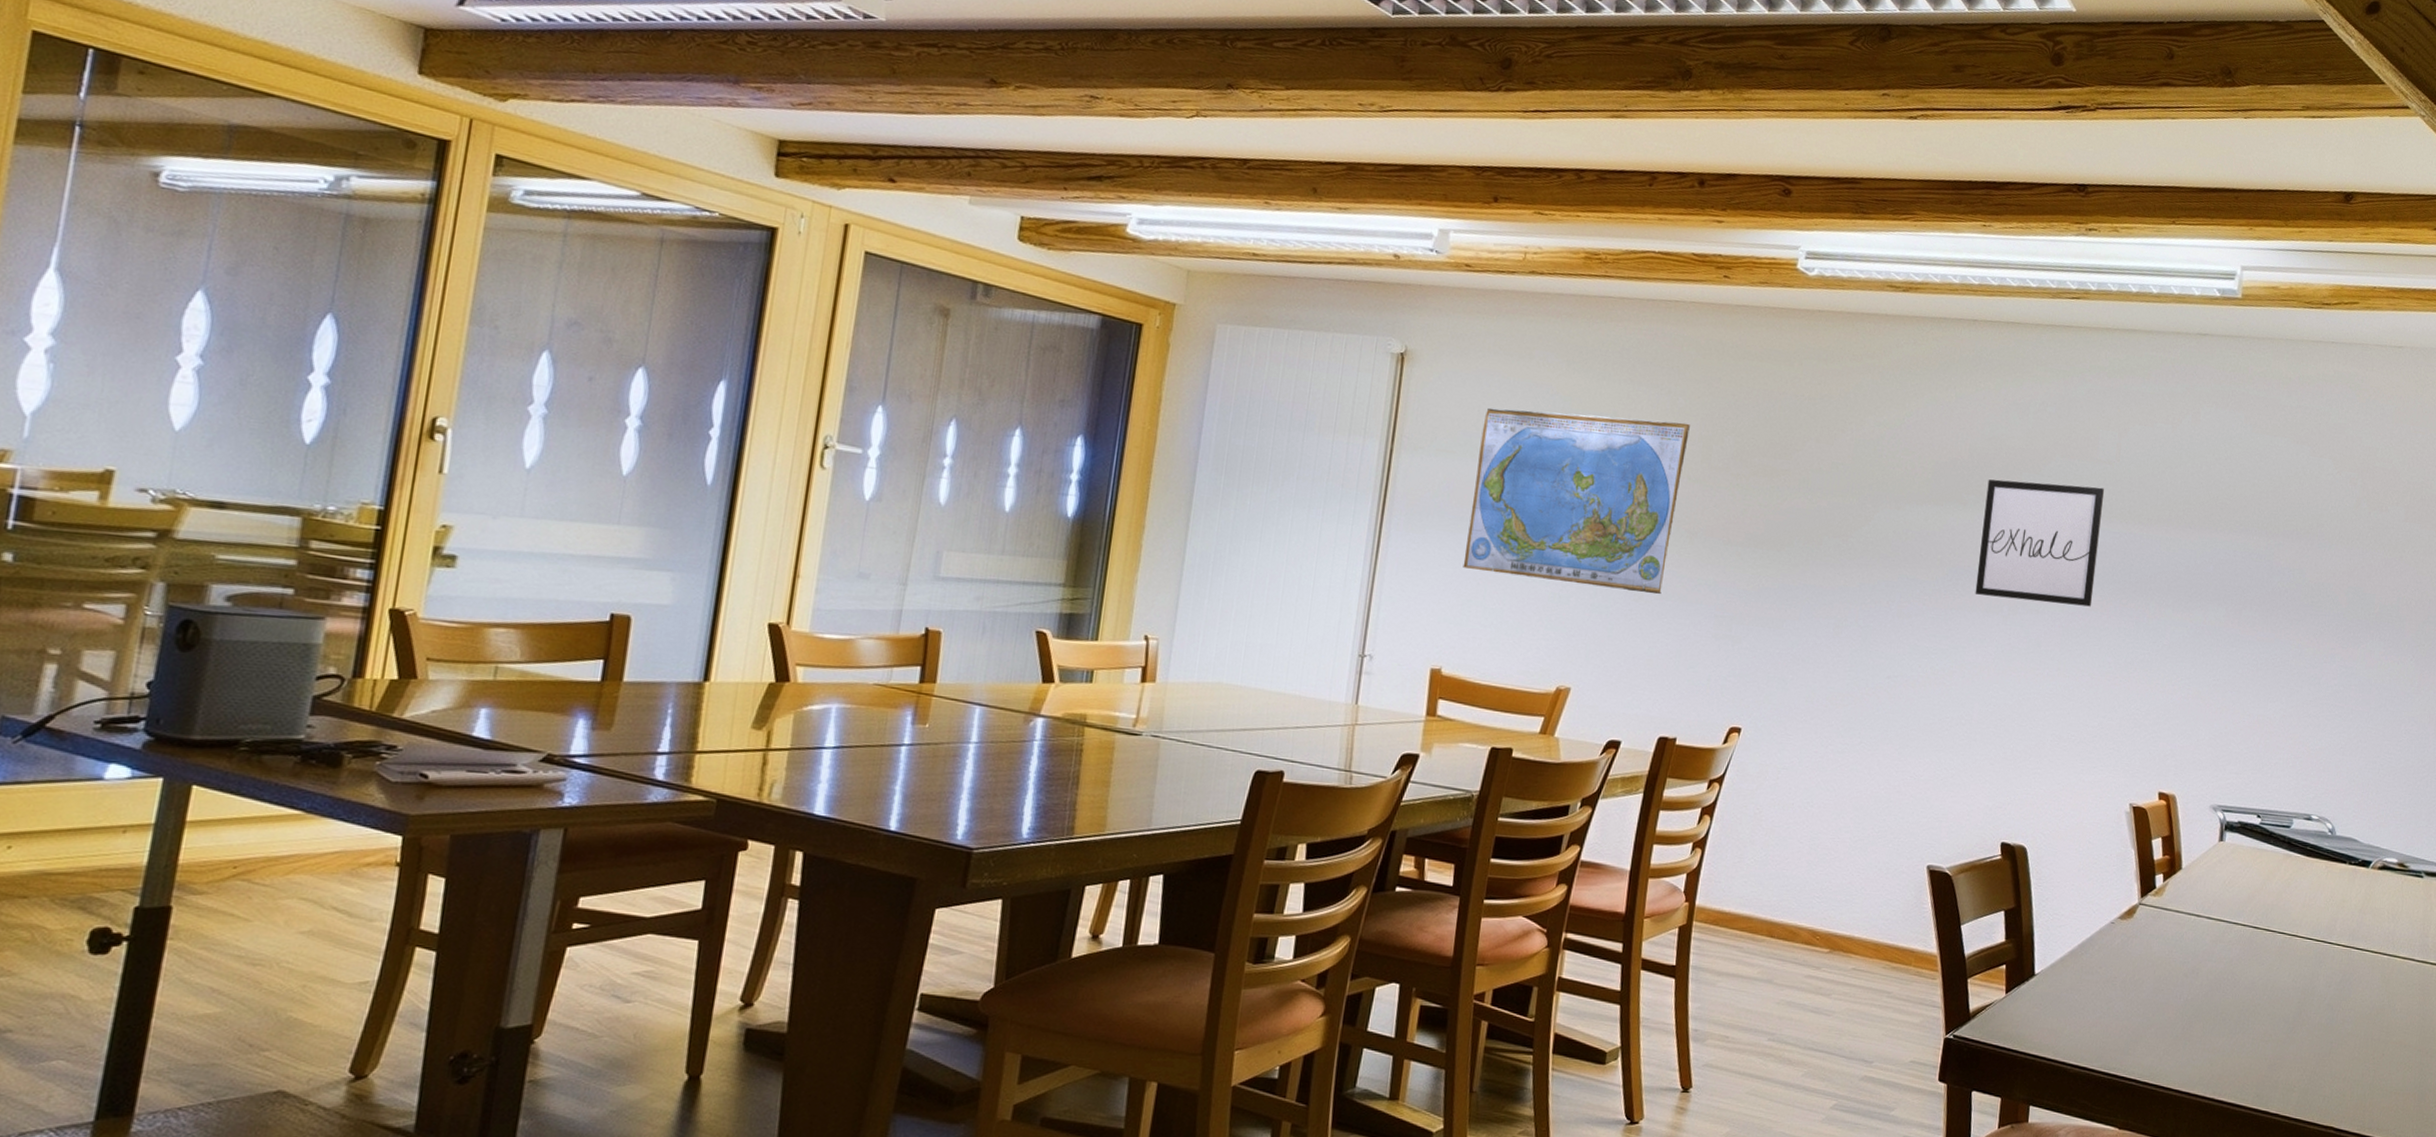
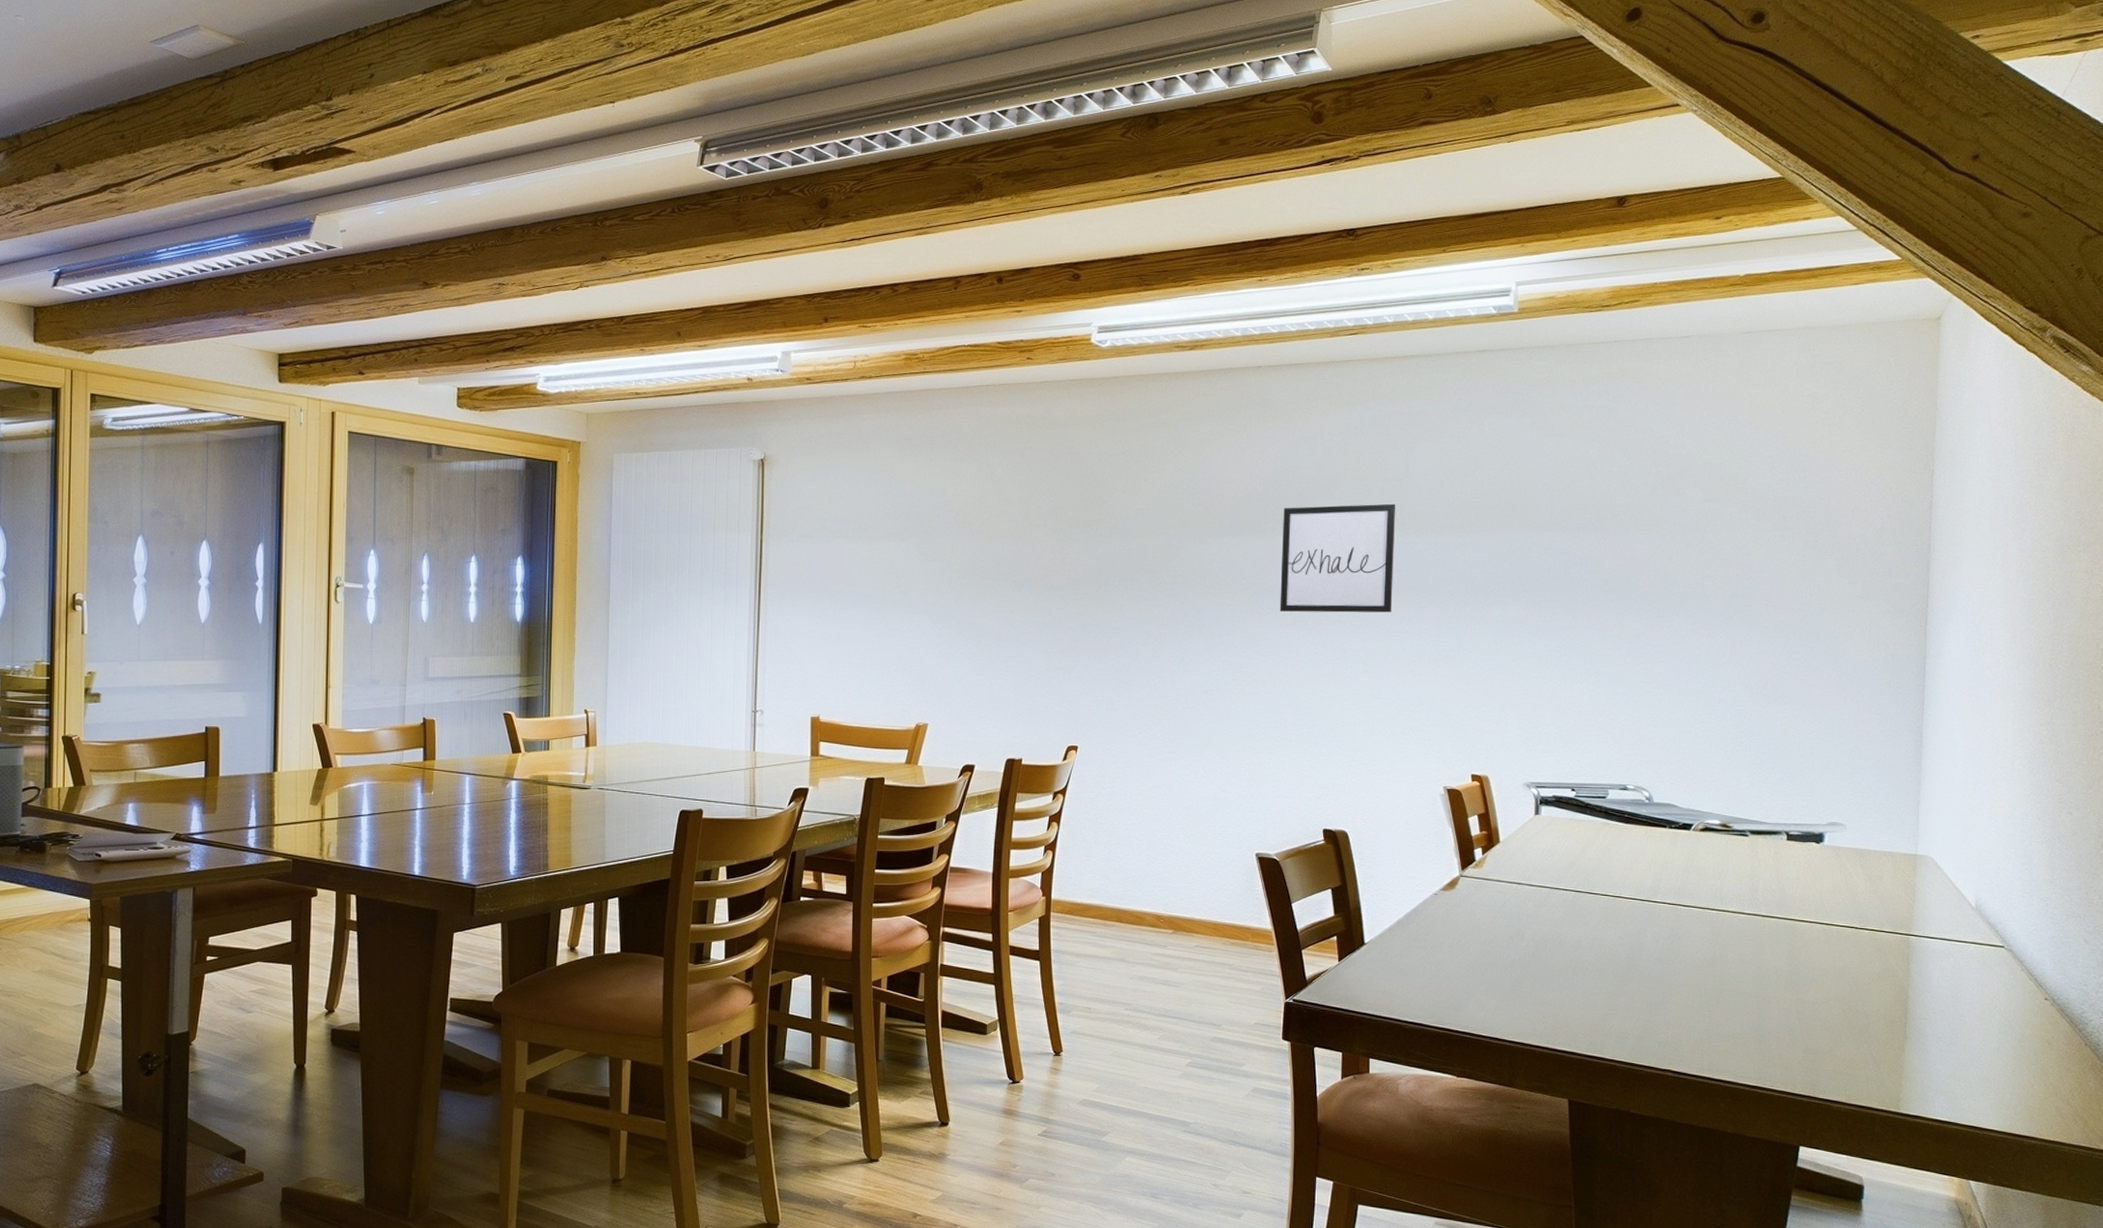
world map: present [1463,407,1690,595] -> none [829,489,1009,639]

